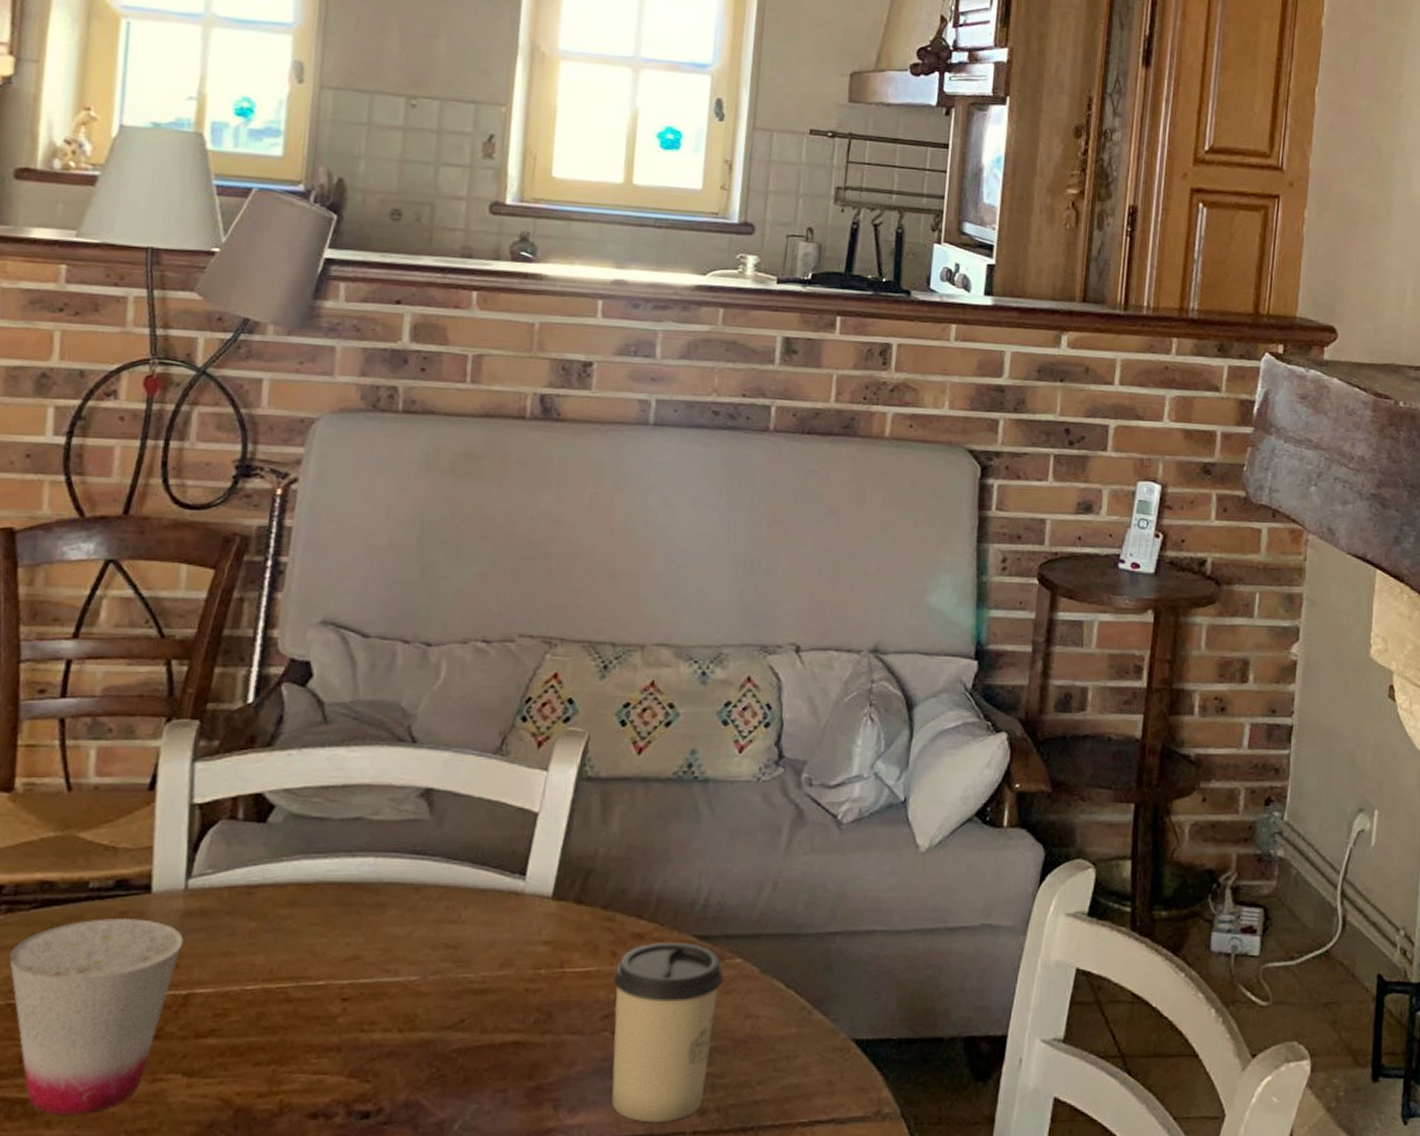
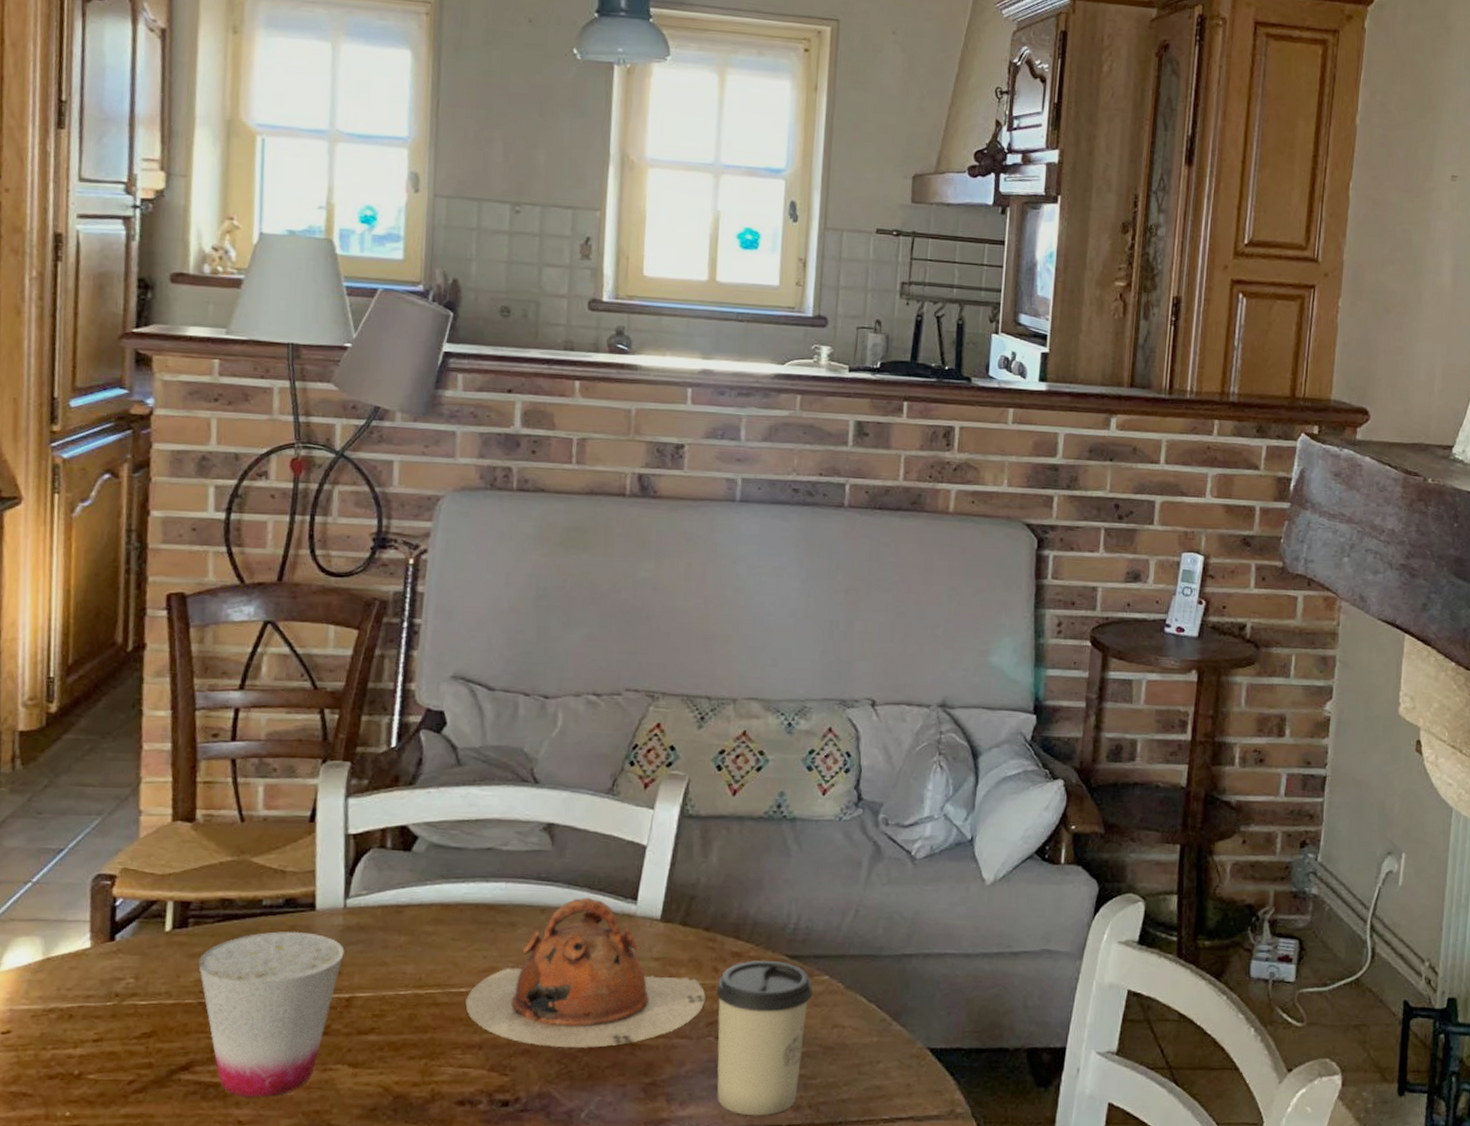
teapot: none [323,872,602,1049] -> present [465,897,706,1048]

